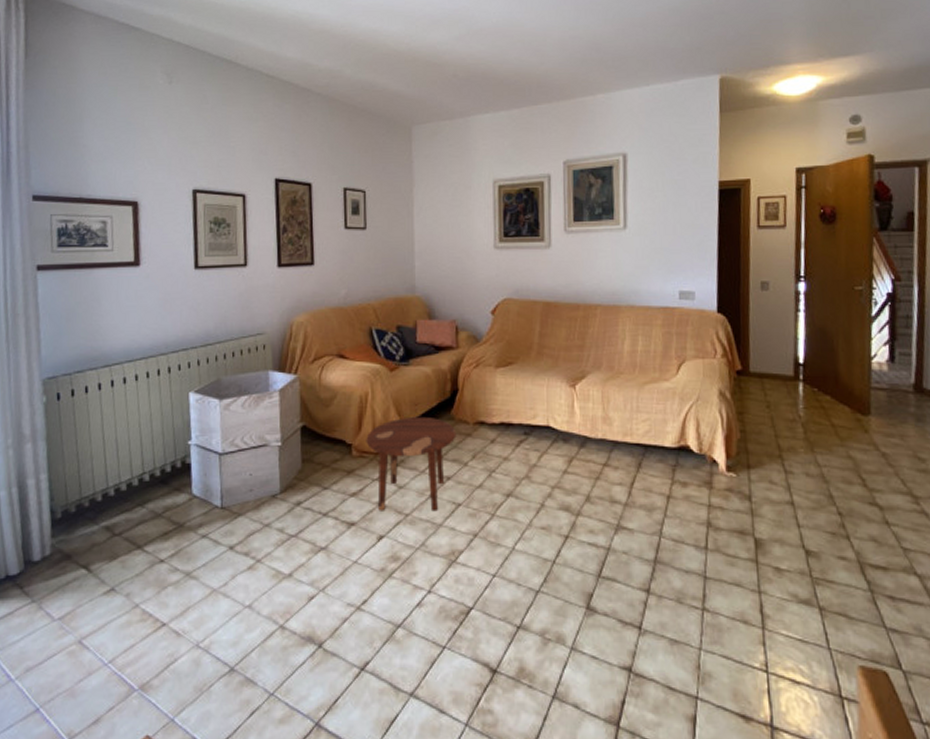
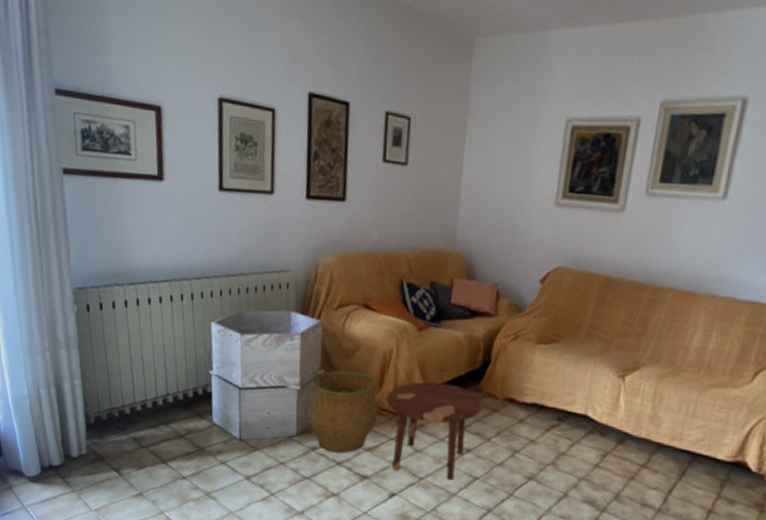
basket: none [290,418,360,503] -> present [307,370,379,454]

